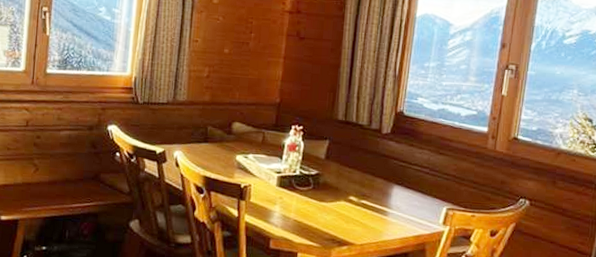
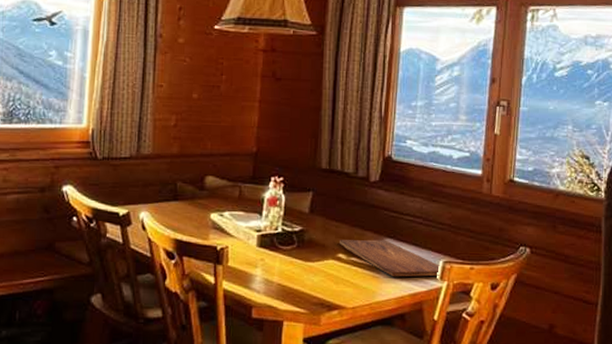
cutting board: none [351,184,444,221] -> present [340,239,441,277]

